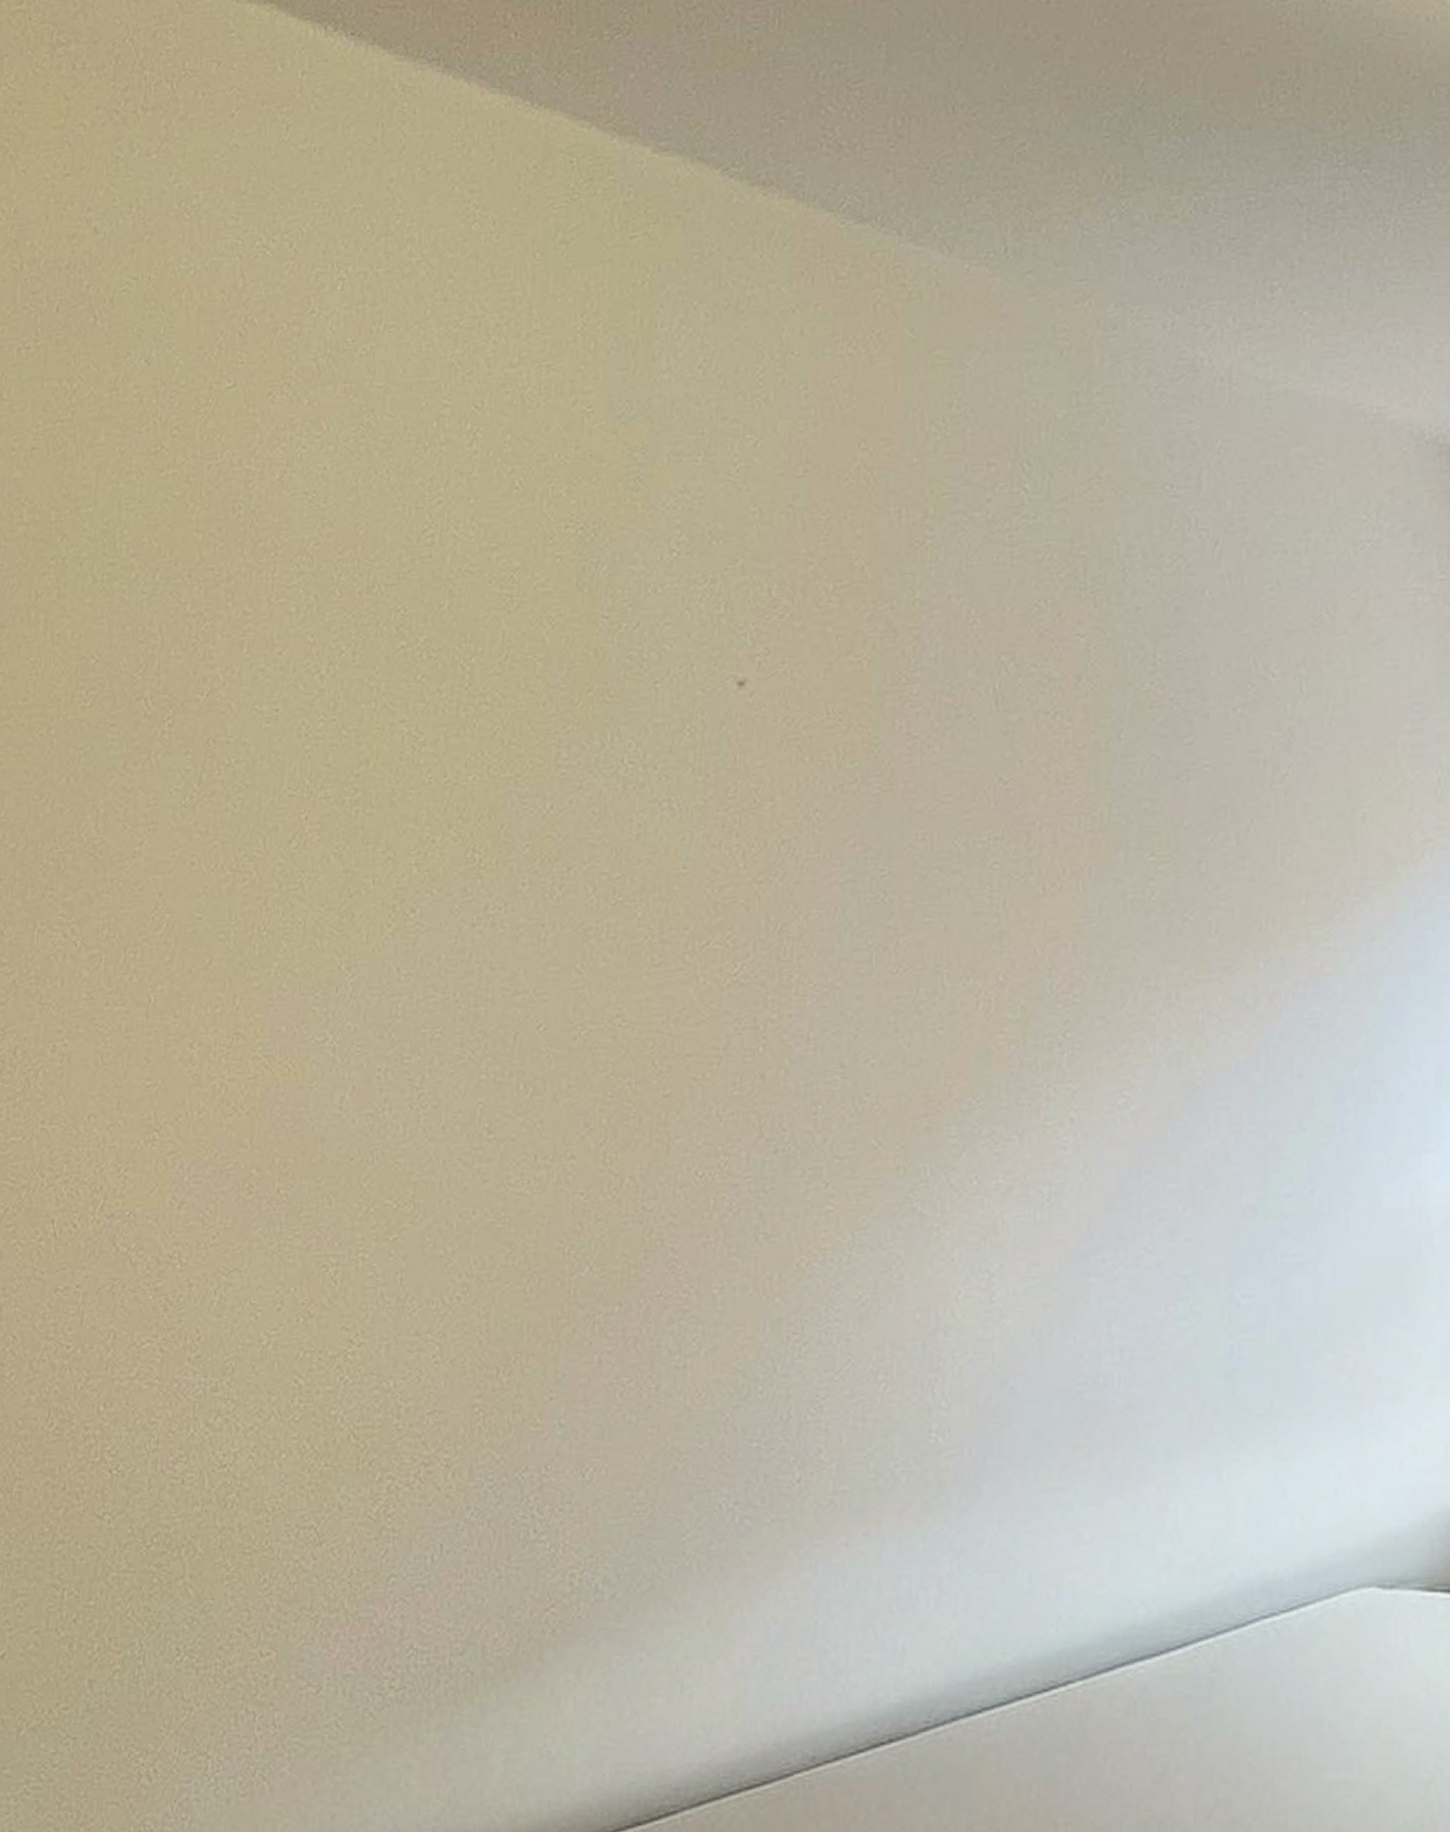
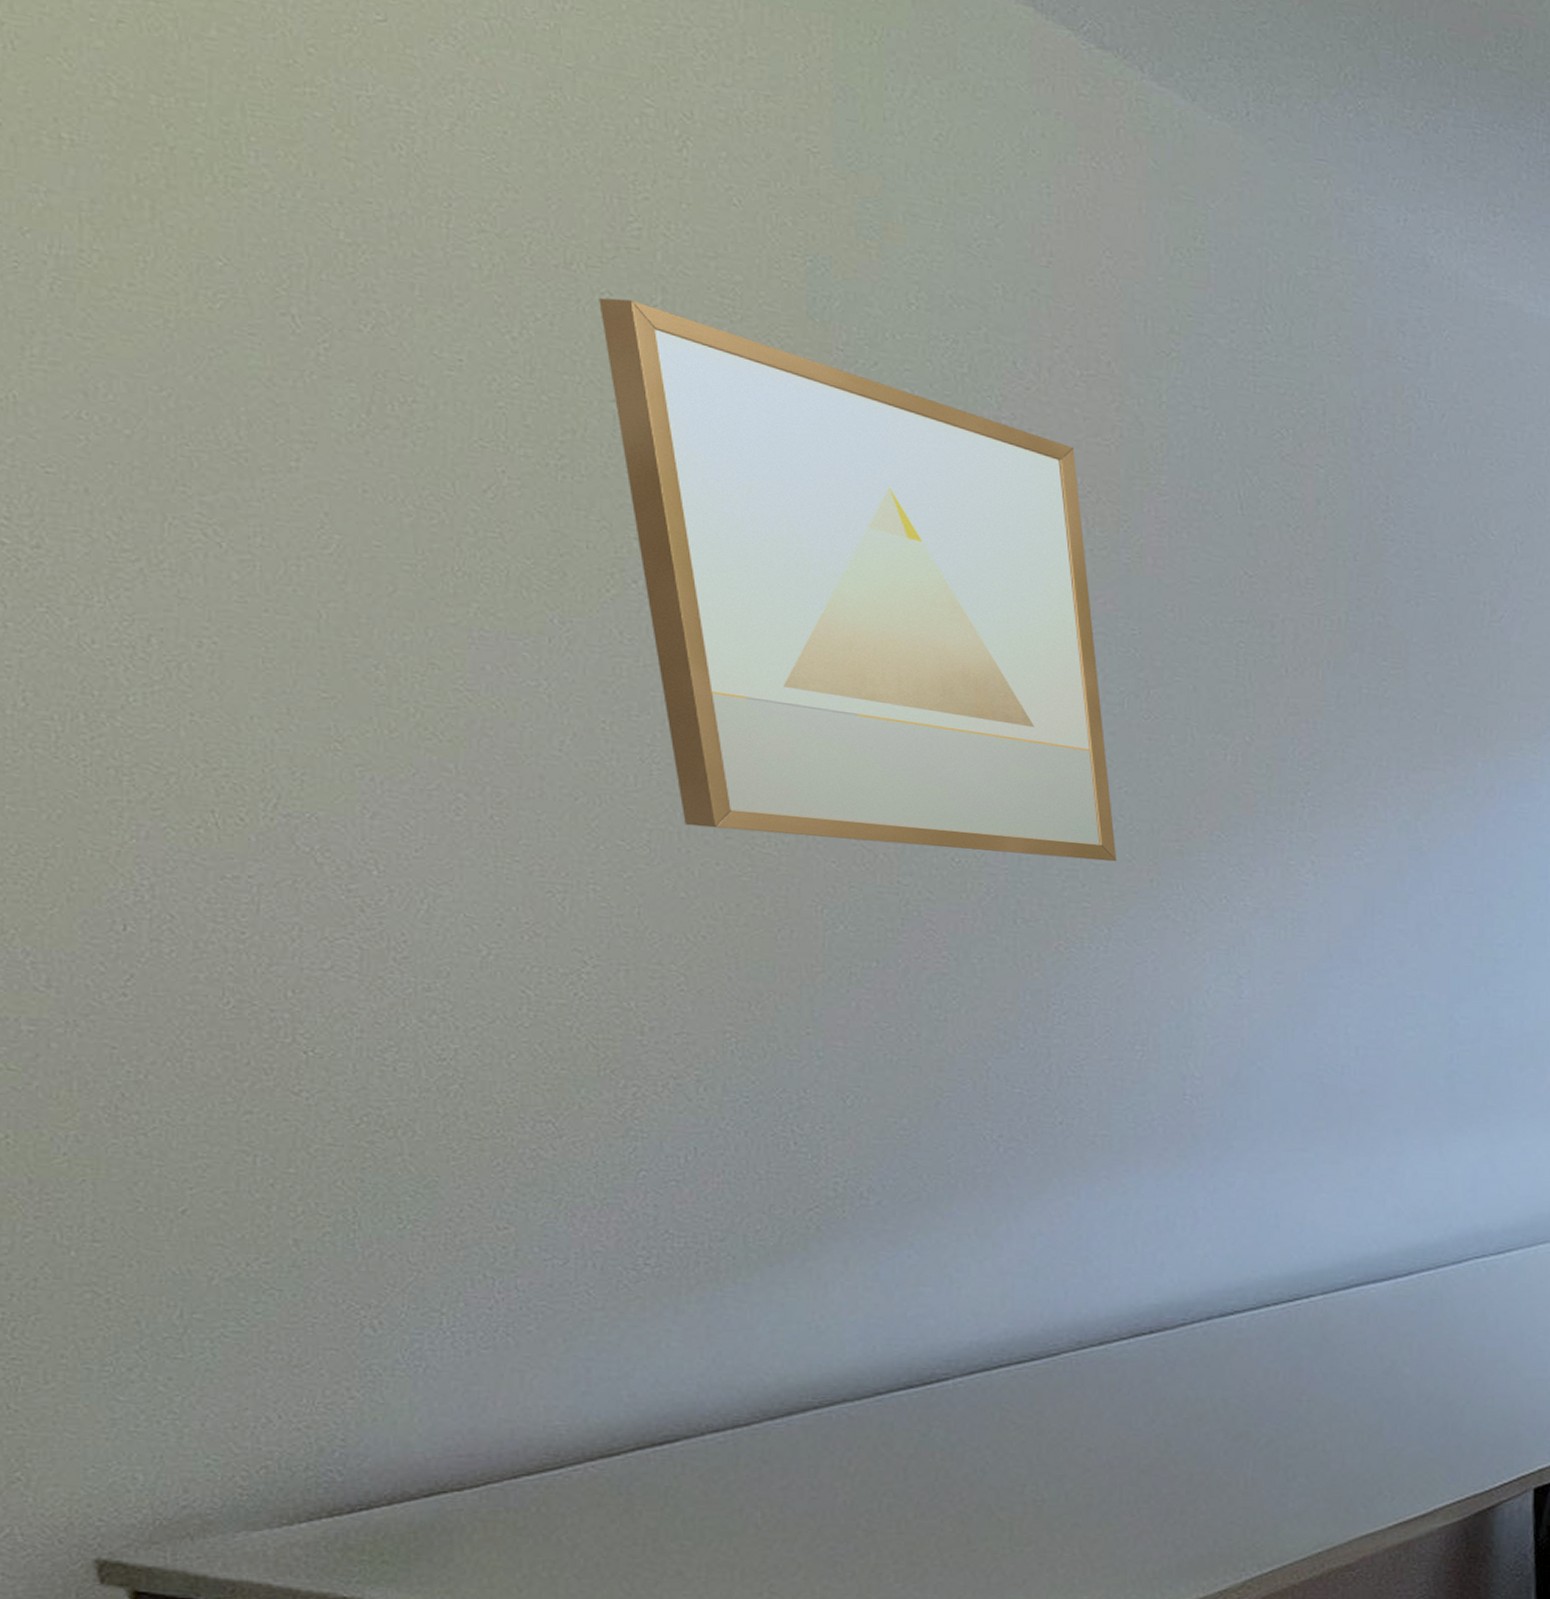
wall art: none [395,611,863,1173] -> present [599,297,1118,862]

